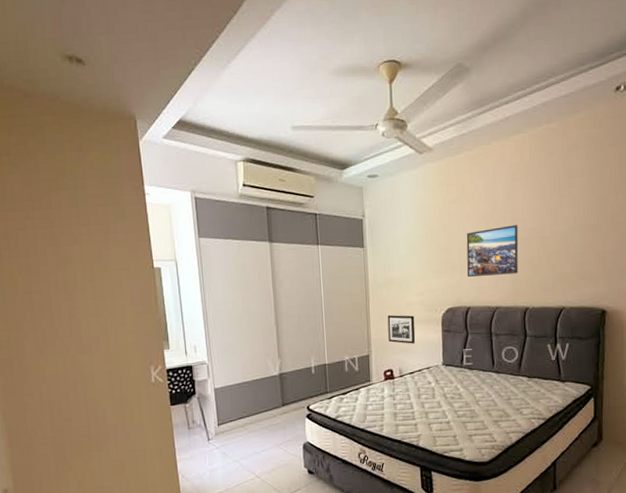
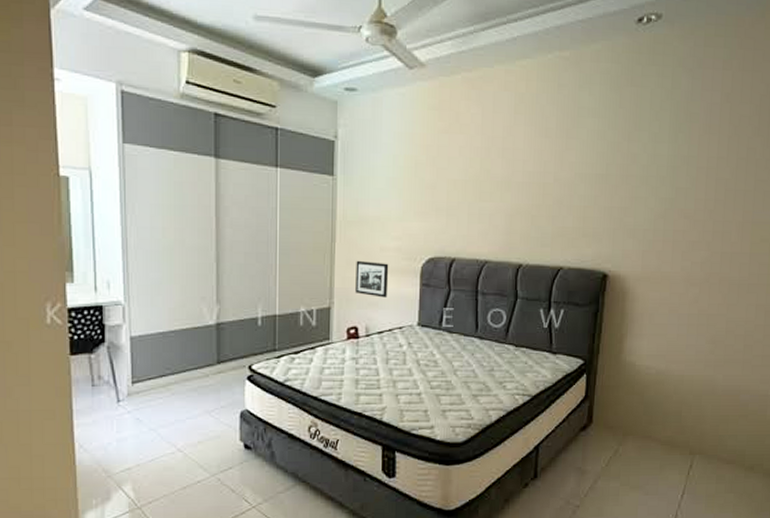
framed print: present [466,225,519,278] -> none [454,166,517,224]

